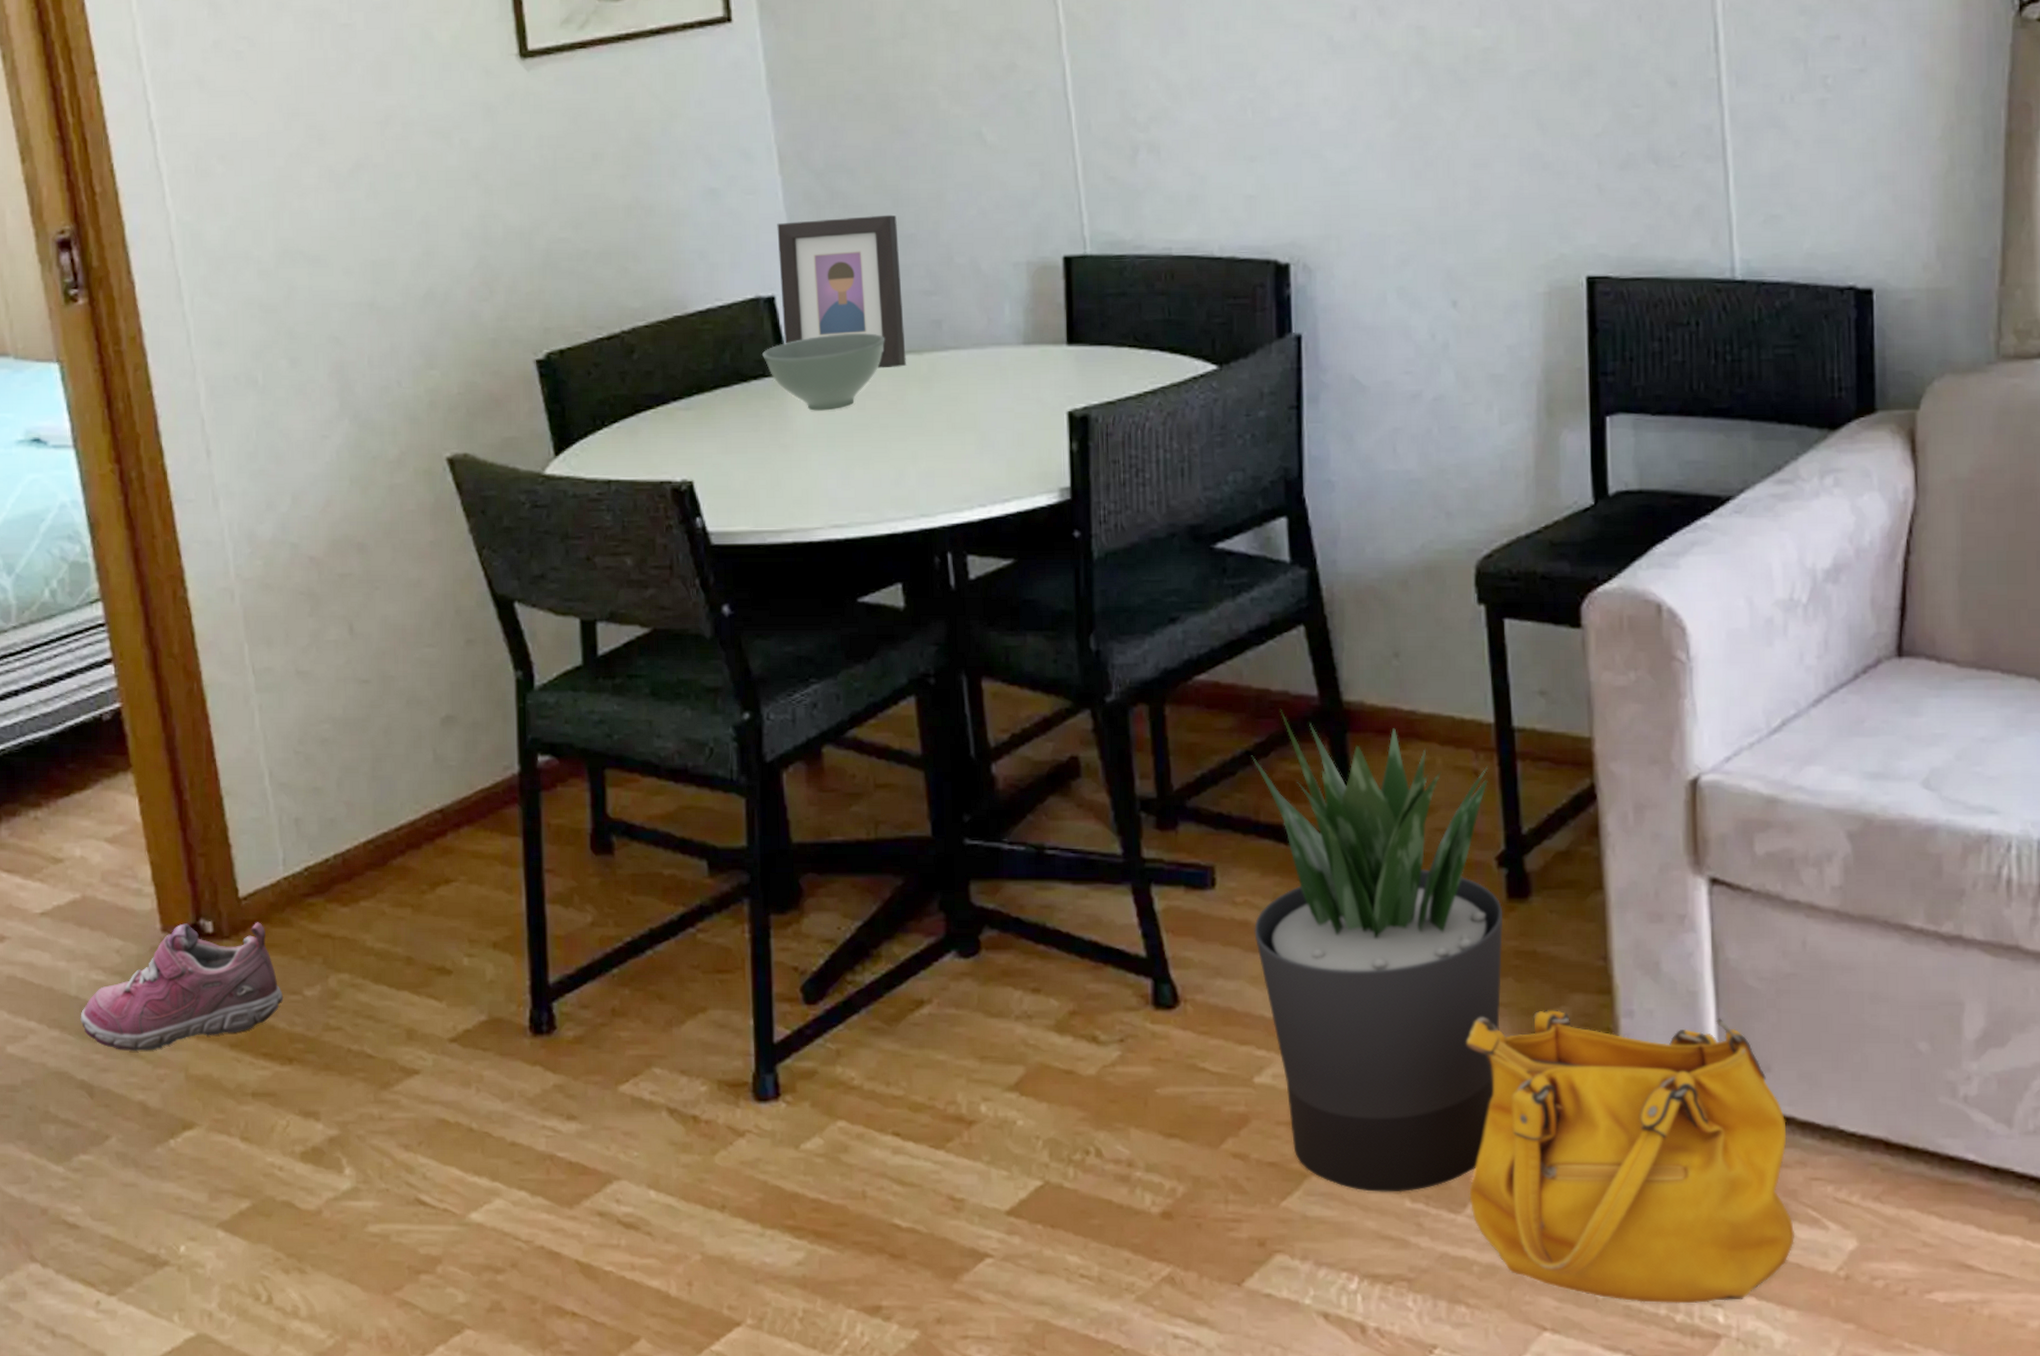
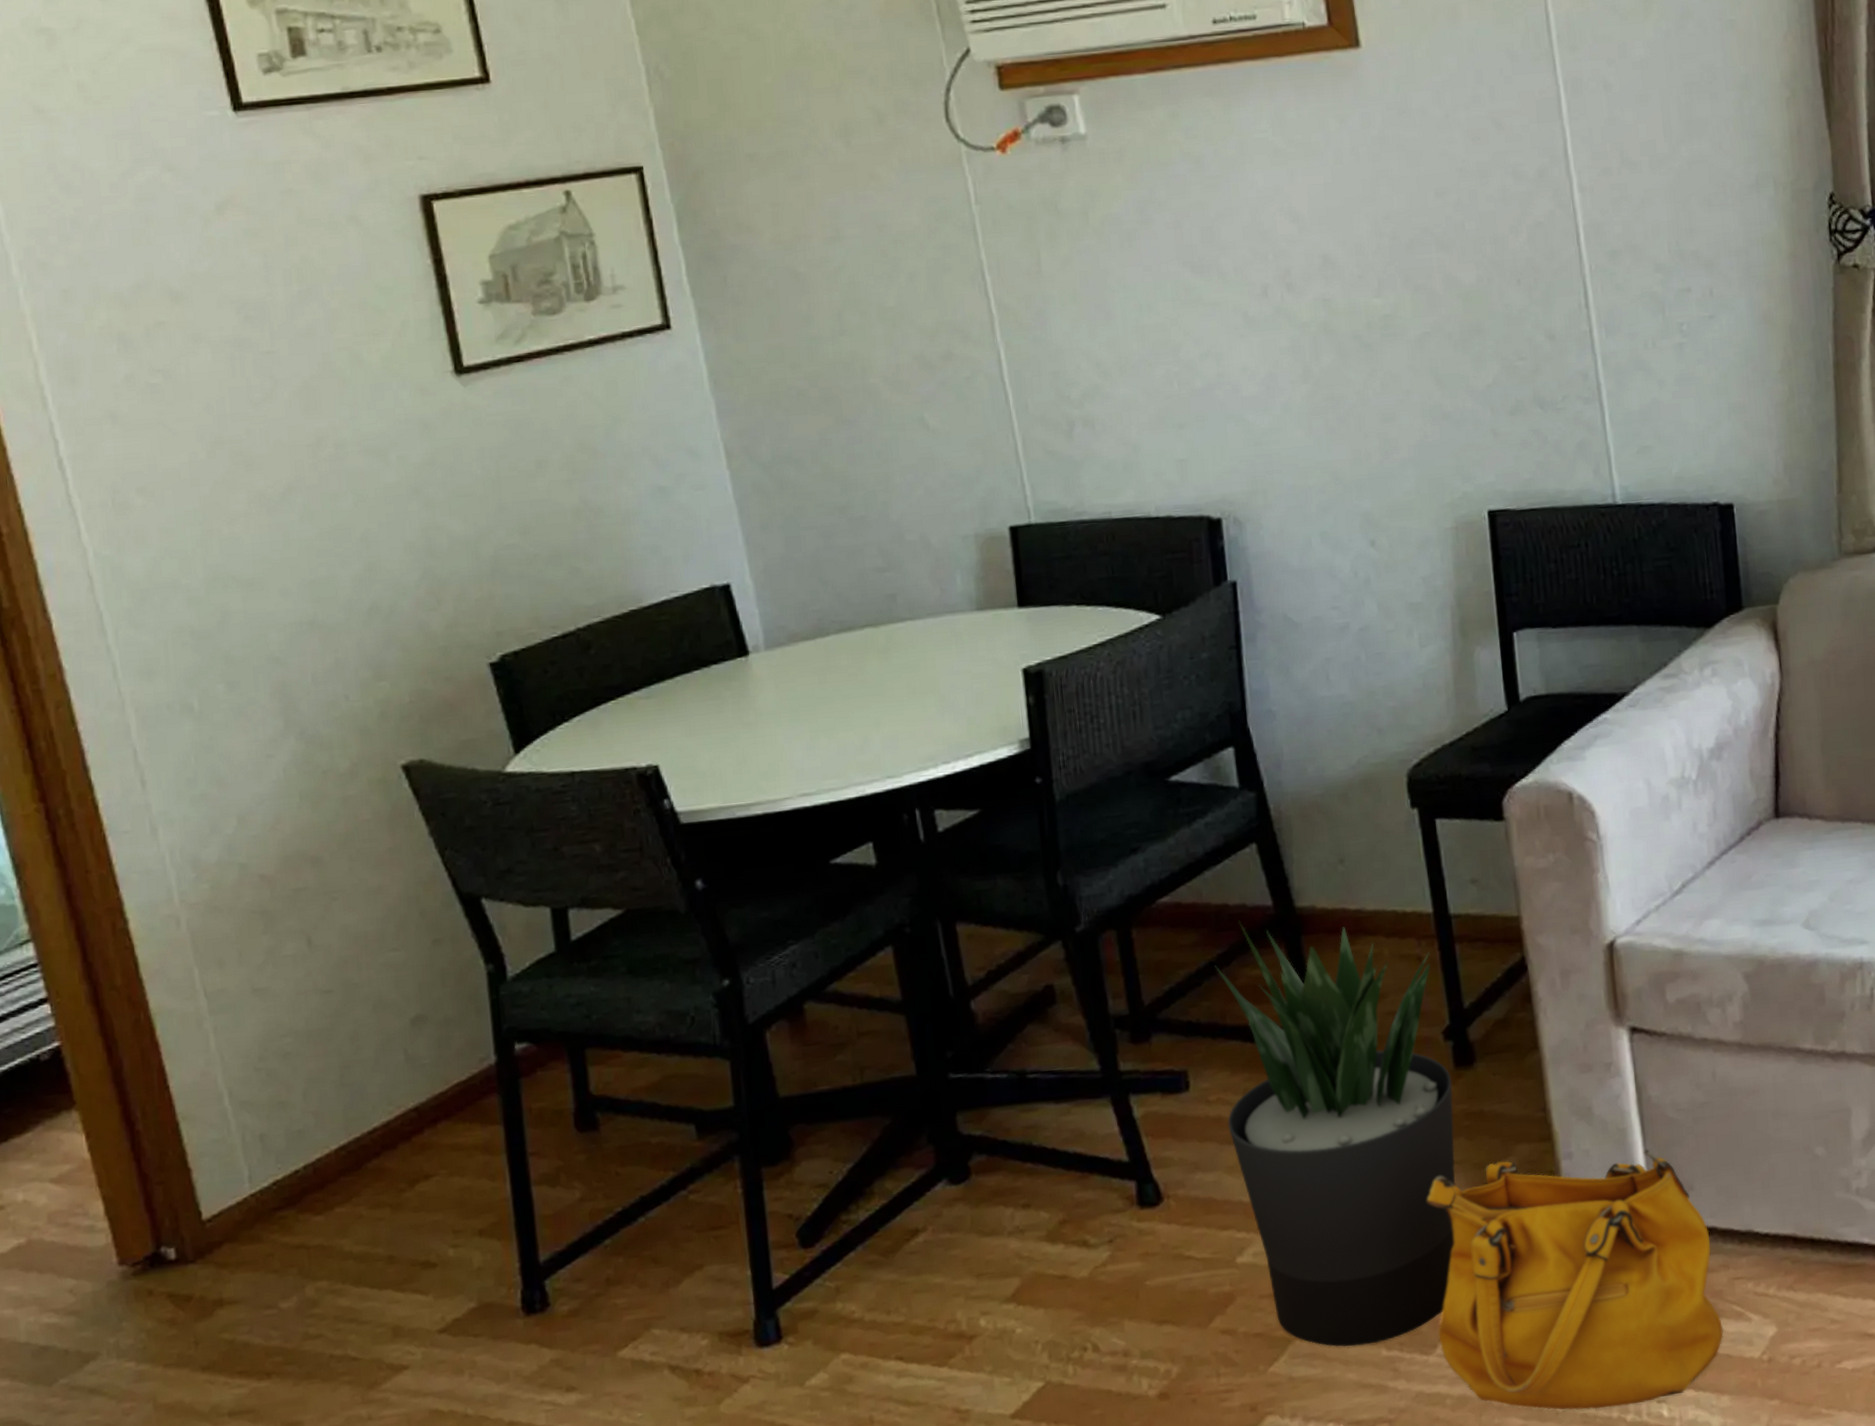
shoe: present [80,922,284,1052] -> none [32,1242,258,1391]
bowl: present [761,333,885,411] -> none [720,611,842,689]
picture frame: present [777,214,906,369] -> none [728,499,864,644]

